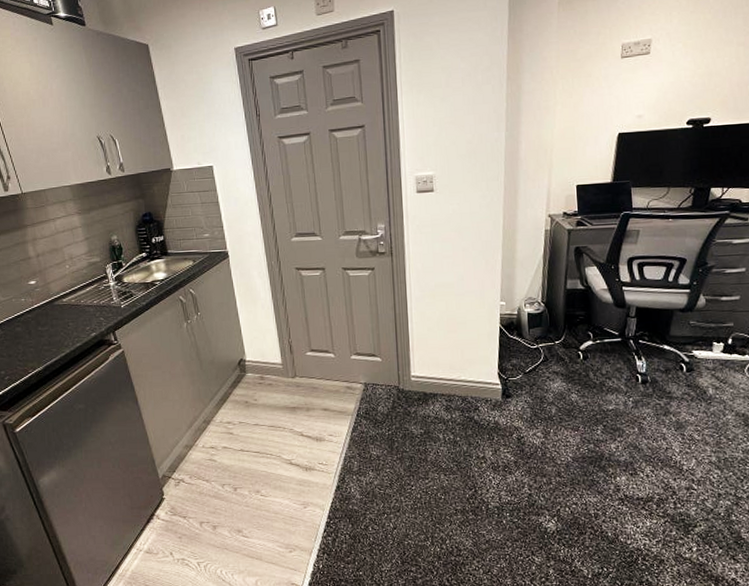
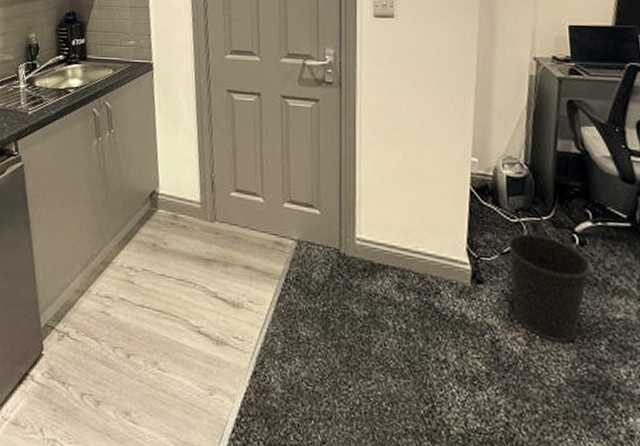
wastebasket: none [529,355,591,432] -> present [508,233,591,343]

